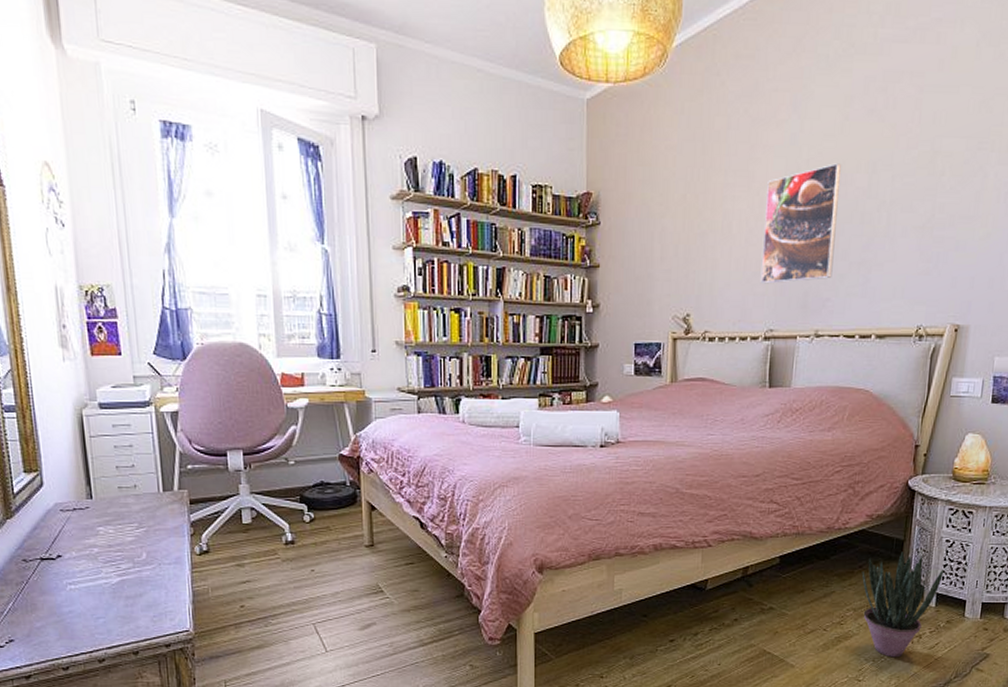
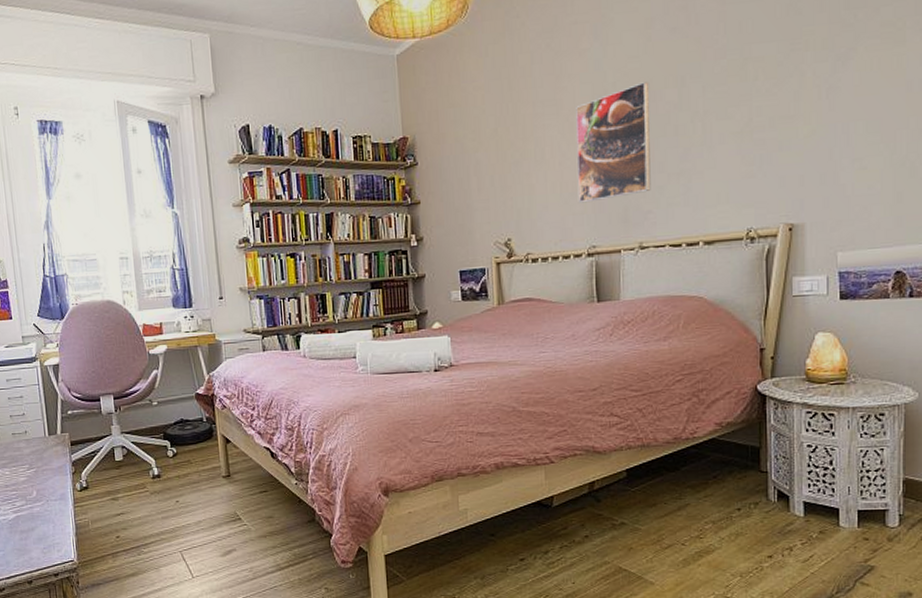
potted plant: present [861,551,945,658] -> none [717,459,810,572]

